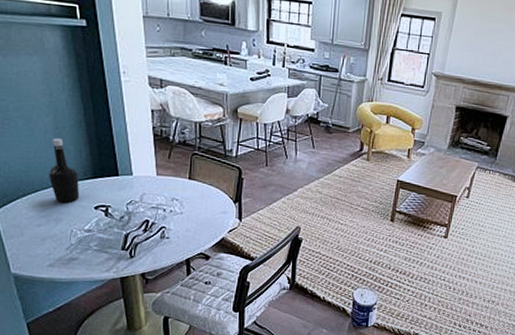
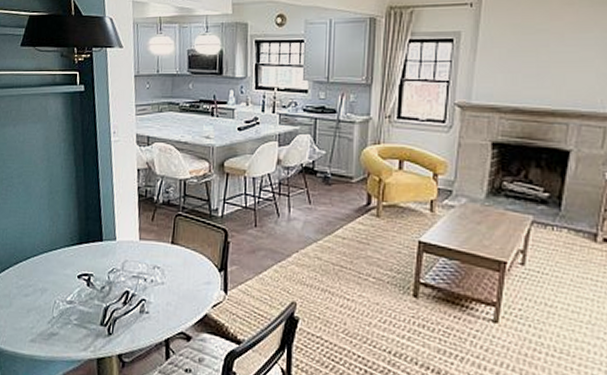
bottle: present [49,138,79,203] -> none [39,203,66,271]

